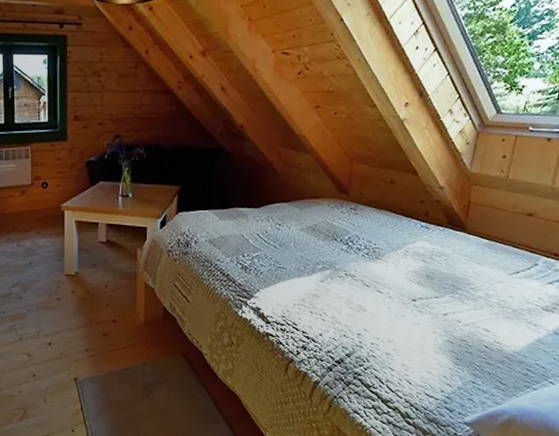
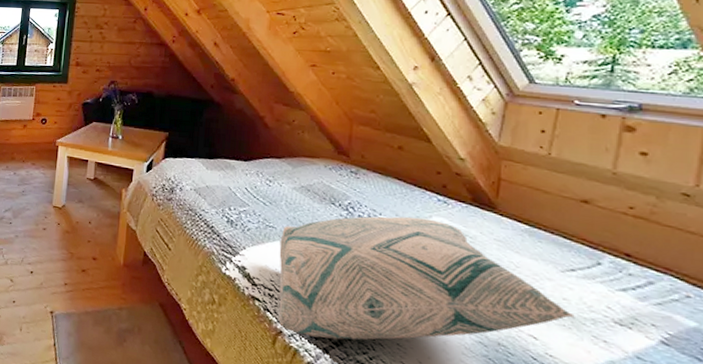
decorative pillow: none [289,244,517,359] -> present [279,216,575,340]

